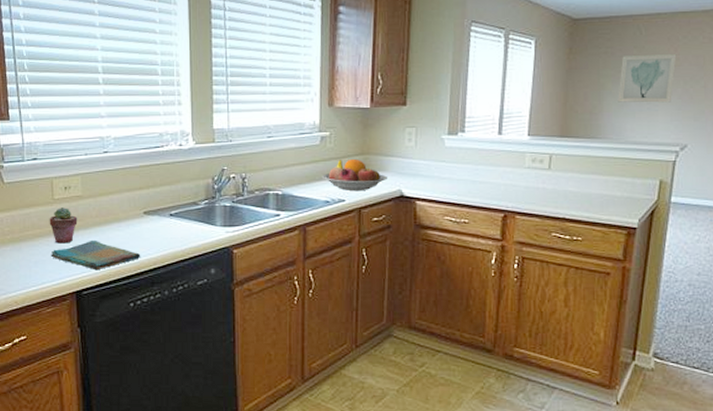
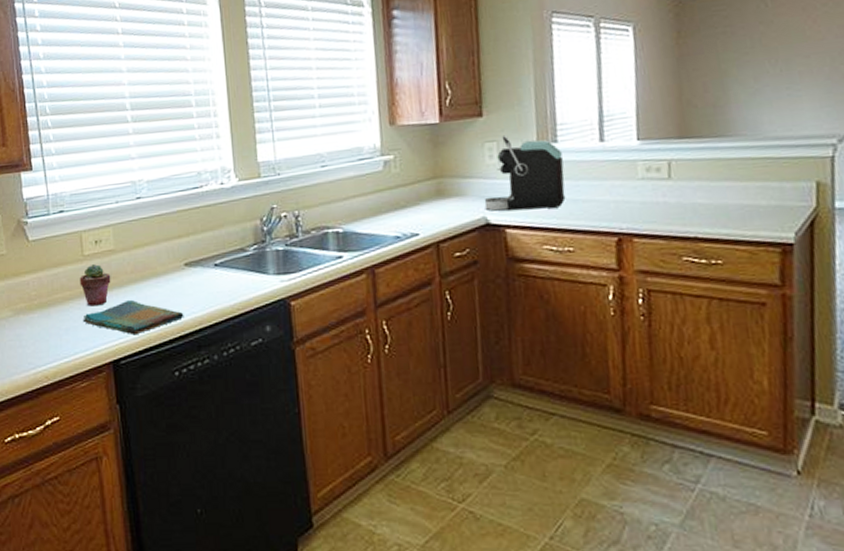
fruit bowl: present [321,158,387,190] -> none [388,183,468,223]
coffee maker: none [401,122,467,186] -> present [484,135,566,212]
wall art: present [618,54,677,103] -> none [745,26,818,91]

